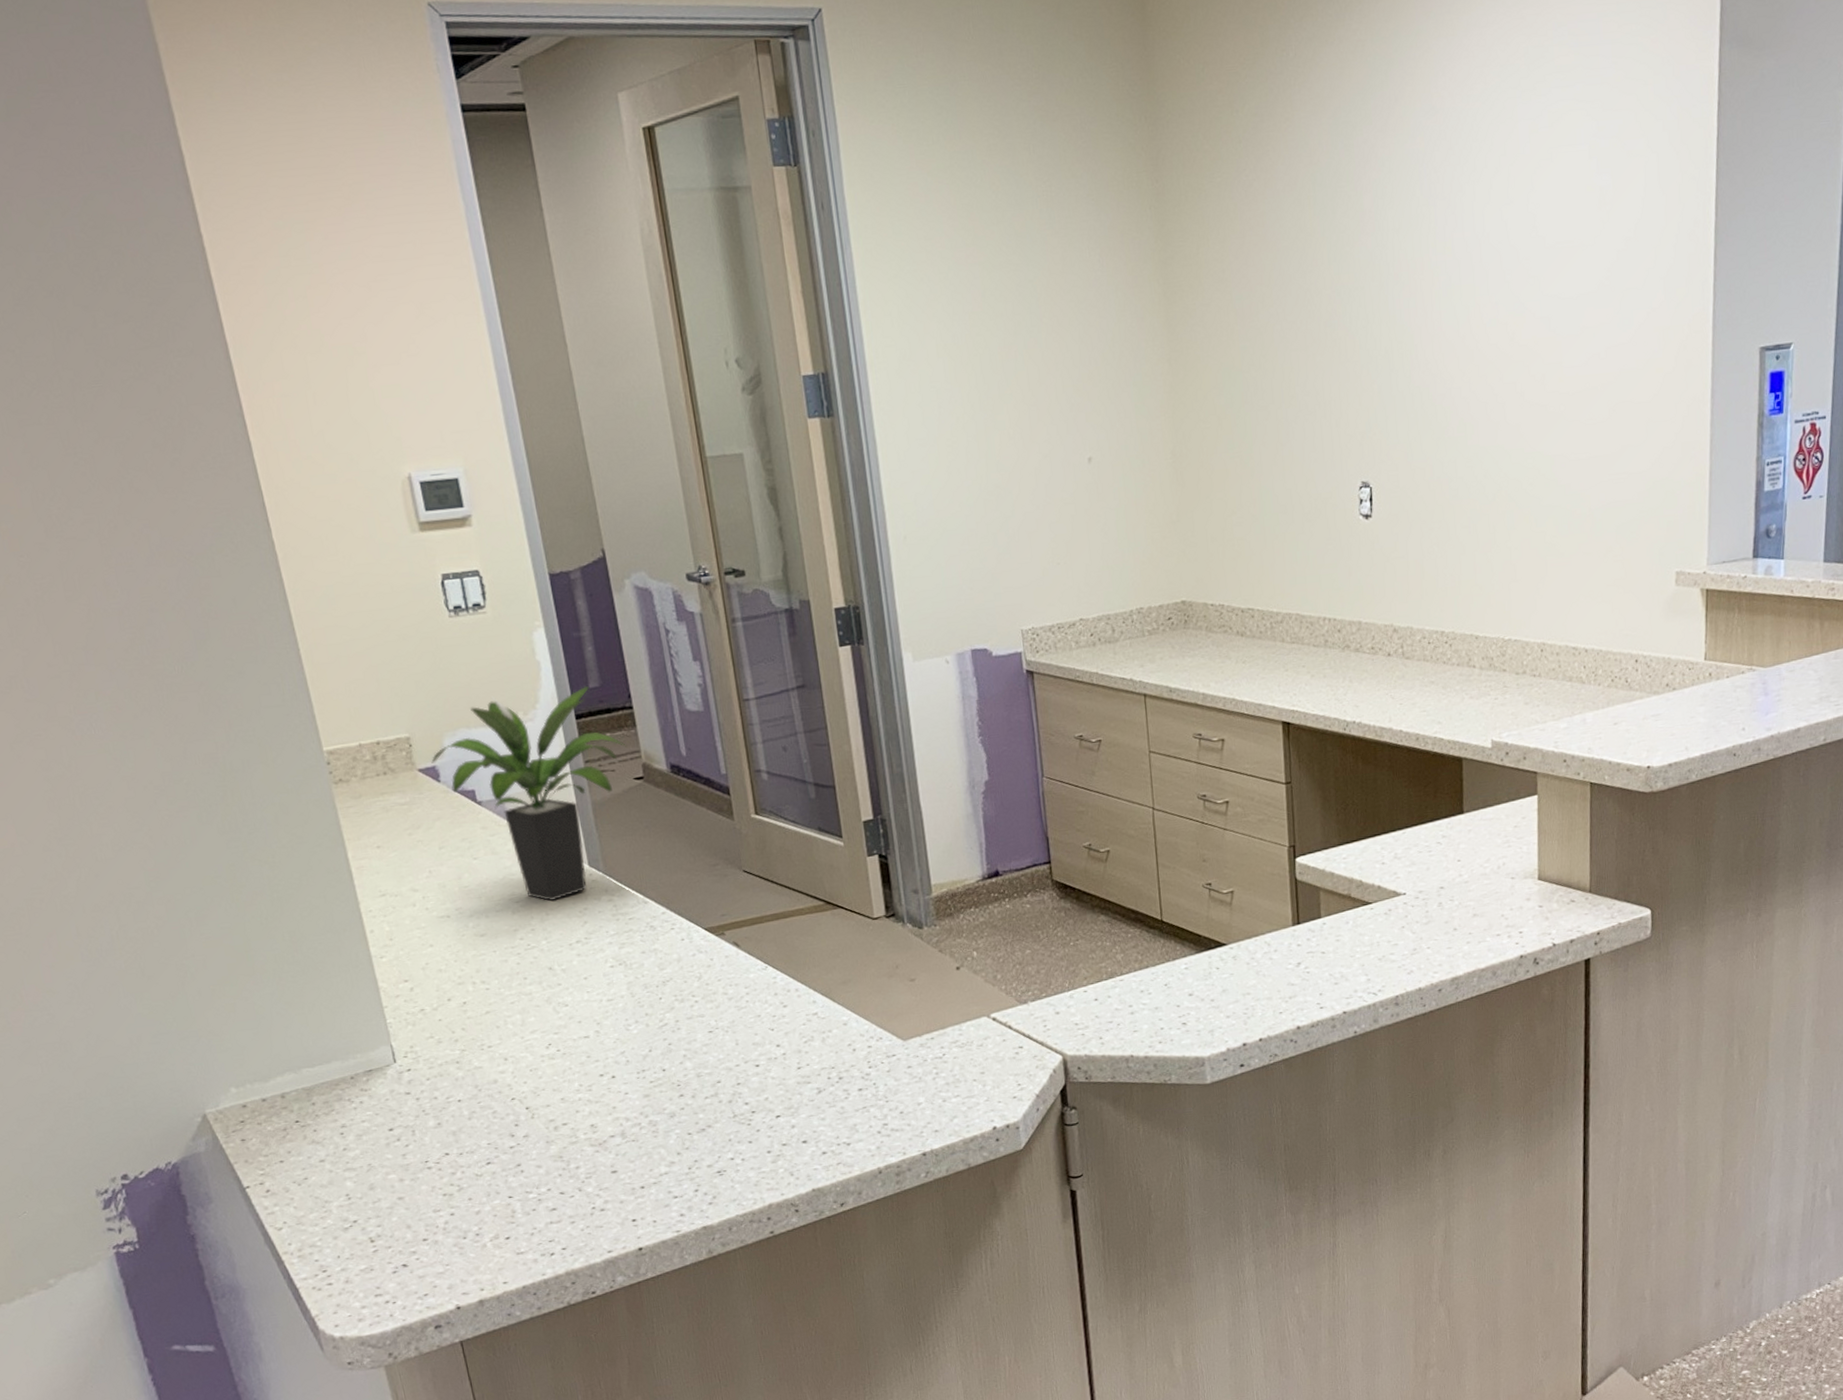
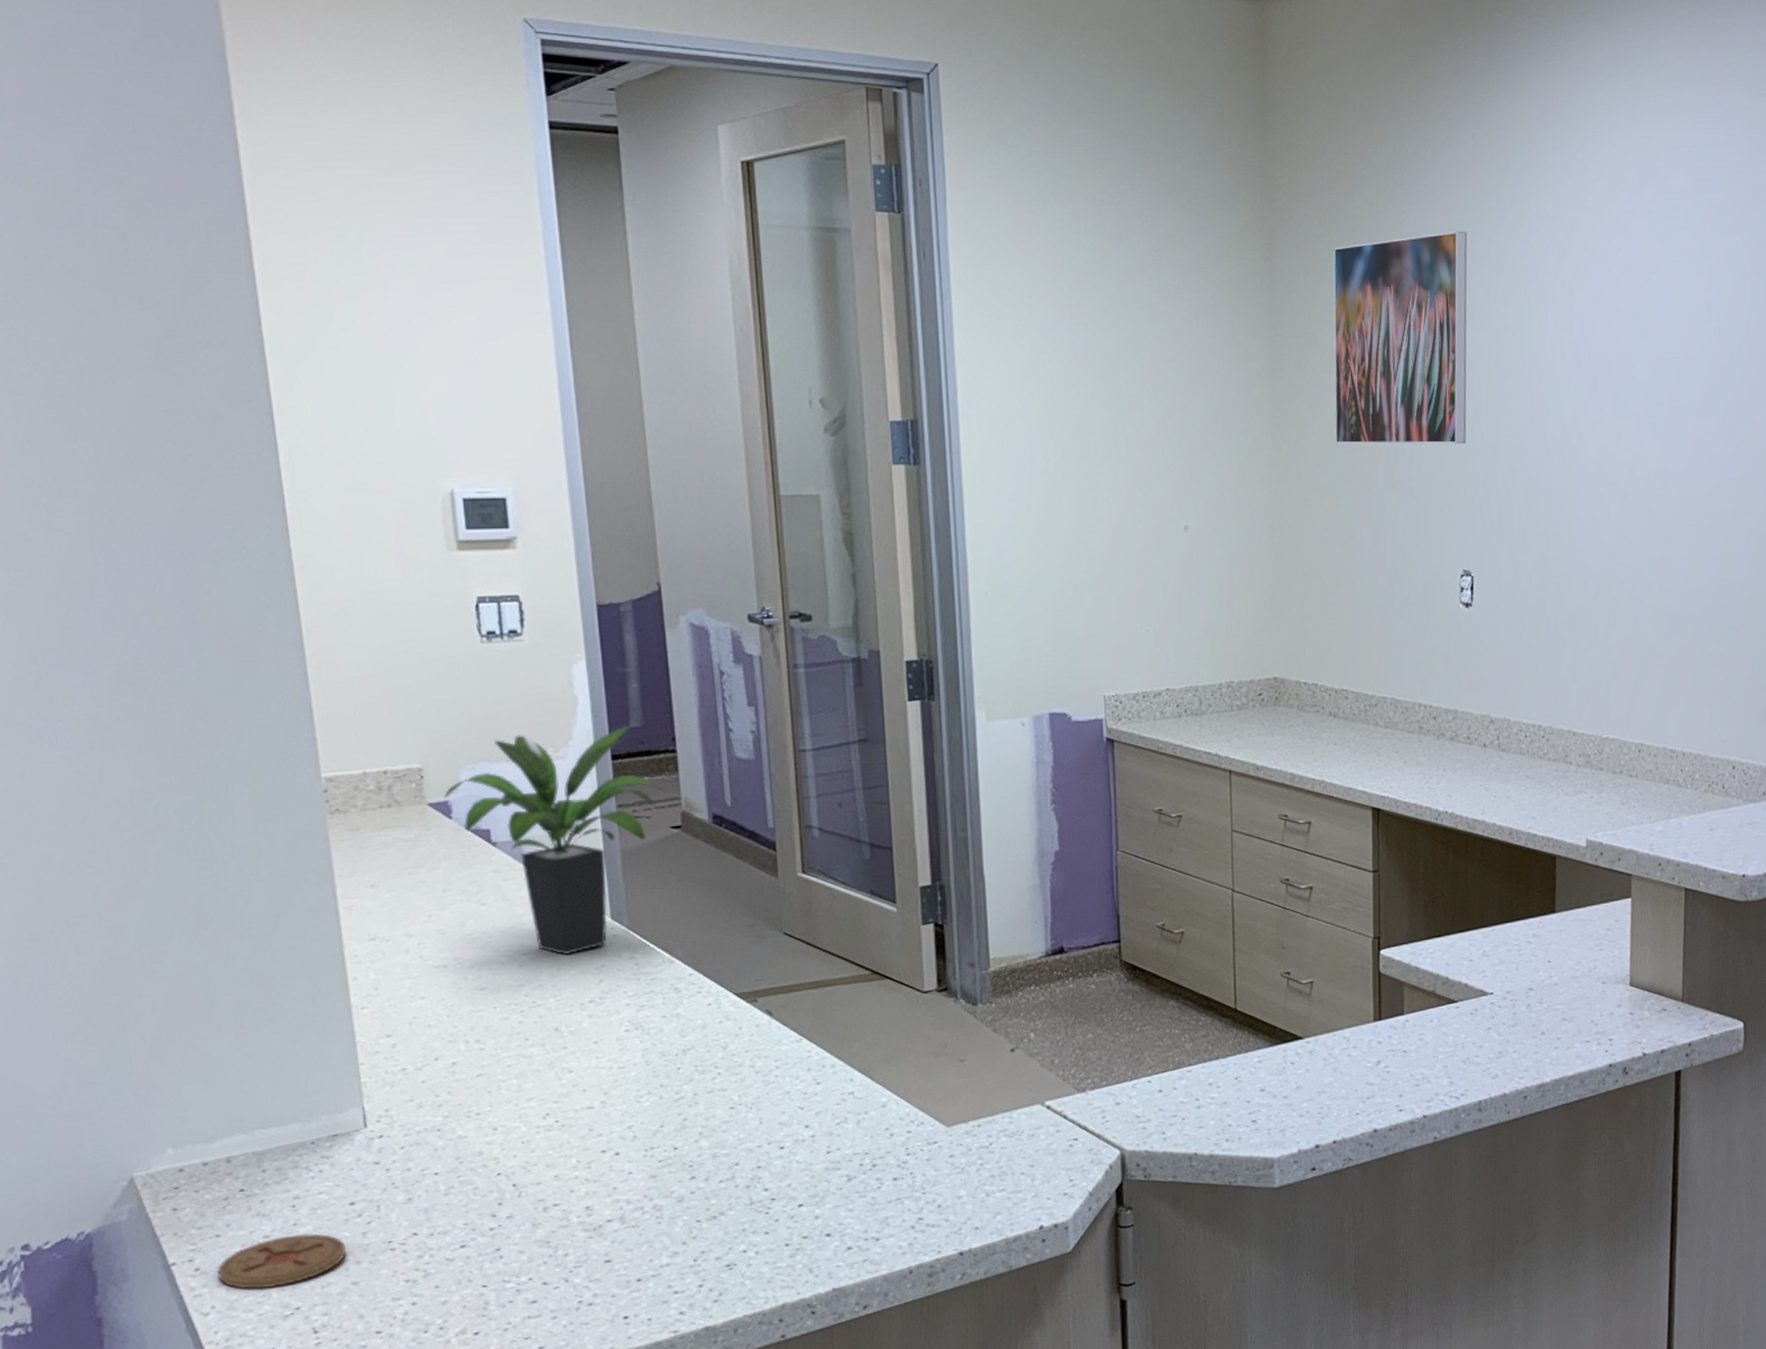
coaster: none [284,1156,391,1207] -> present [217,1233,346,1290]
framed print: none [1219,133,1360,364] -> present [1333,230,1468,445]

